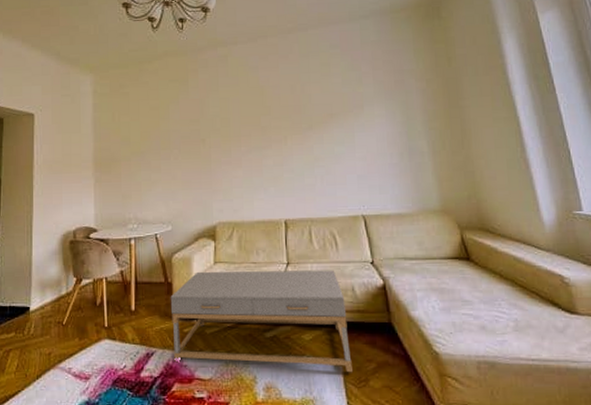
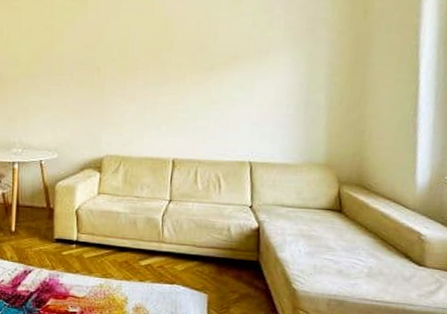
coffee table: present [170,270,352,373] -> none [51,200,220,301]

